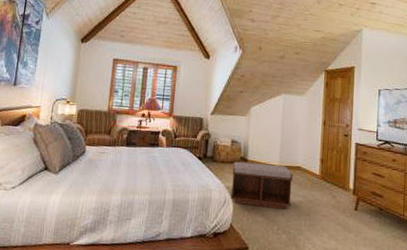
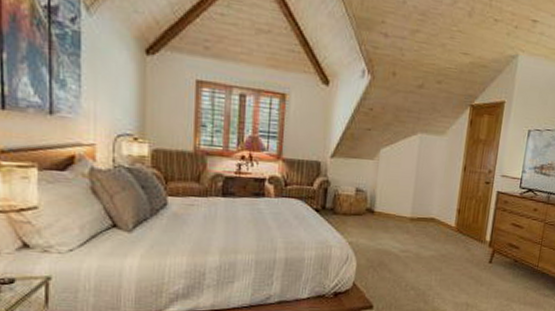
bench: present [230,161,293,210] -> none [353,213,425,265]

